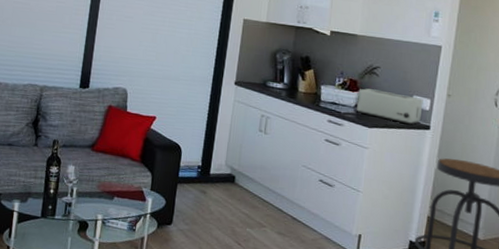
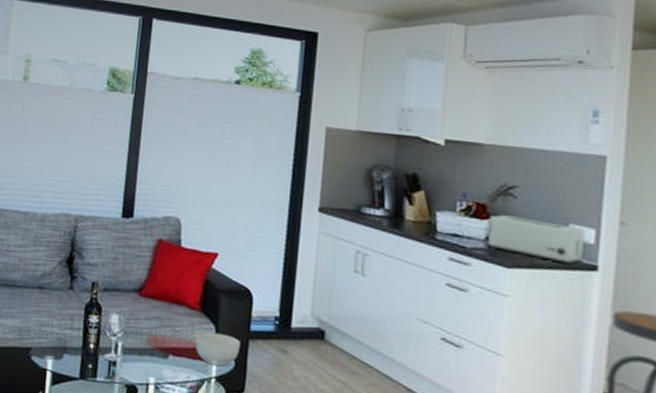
bowl: none [135,178,171,206] -> present [195,331,240,367]

